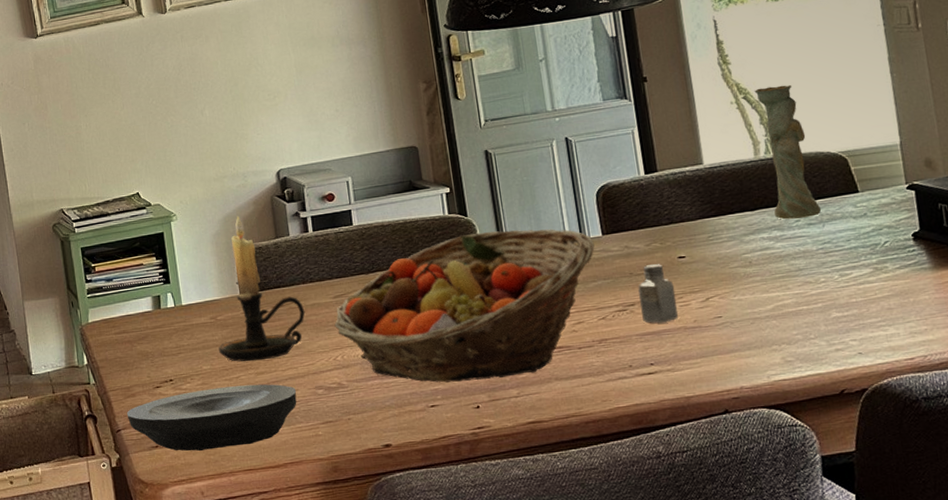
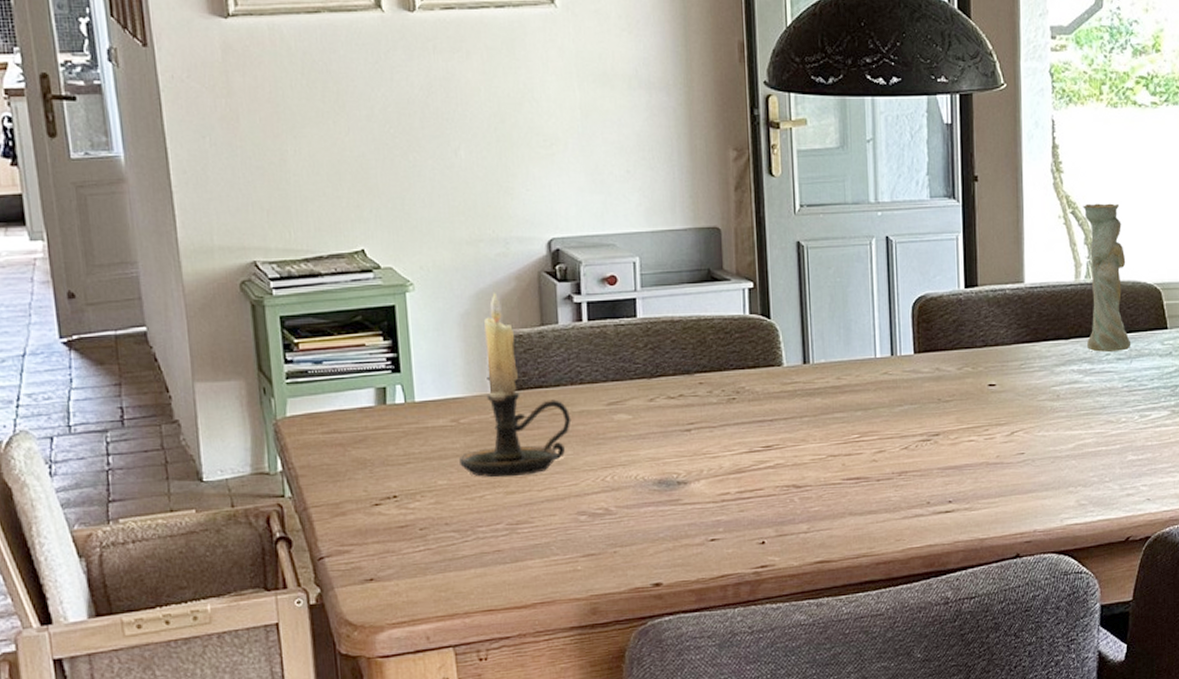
plate: present [126,384,297,452] -> none [333,506,554,587]
fruit basket: present [334,229,595,383] -> none [605,338,905,513]
saltshaker: present [638,264,678,323] -> none [945,391,982,457]

